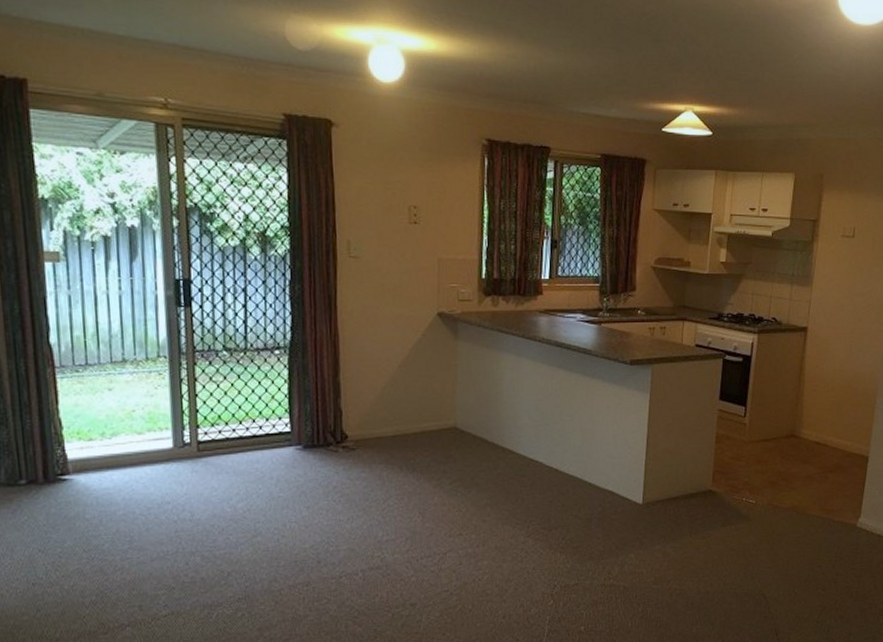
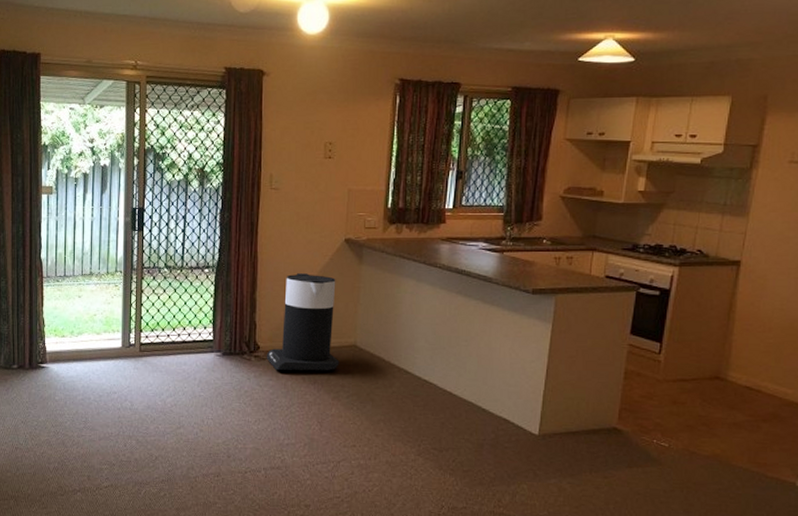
trash can: none [356,352,439,461] -> present [266,273,340,371]

